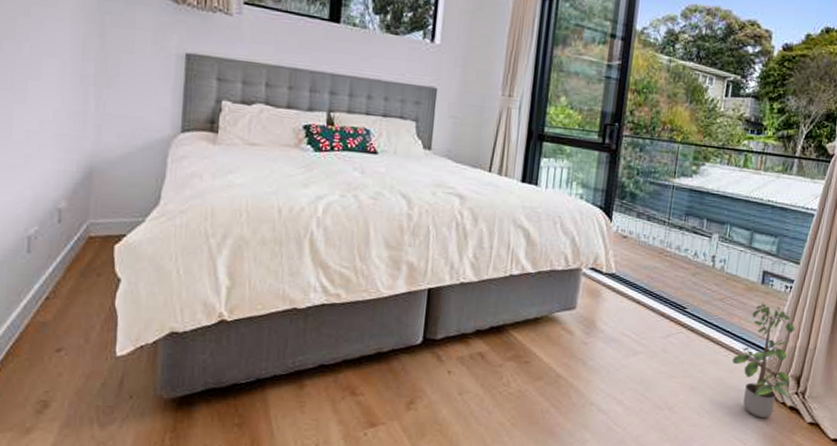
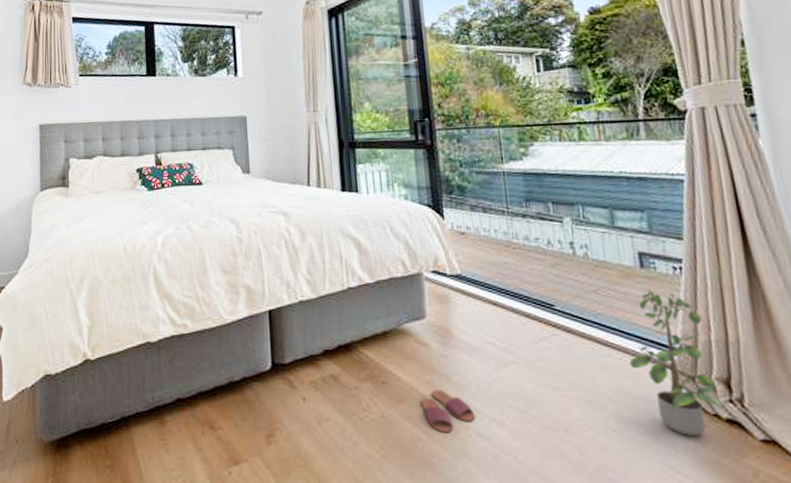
slippers: none [556,371,600,408] -> present [421,389,476,433]

